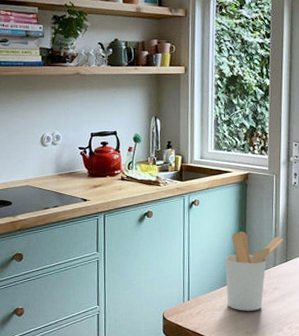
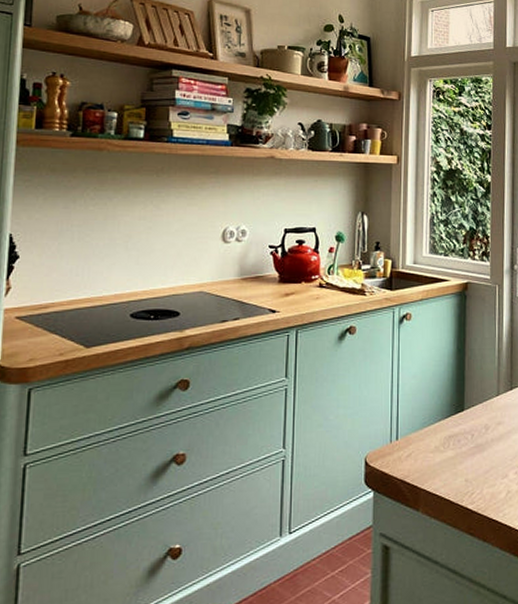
utensil holder: present [225,231,284,311] -> none [441,351,508,453]

